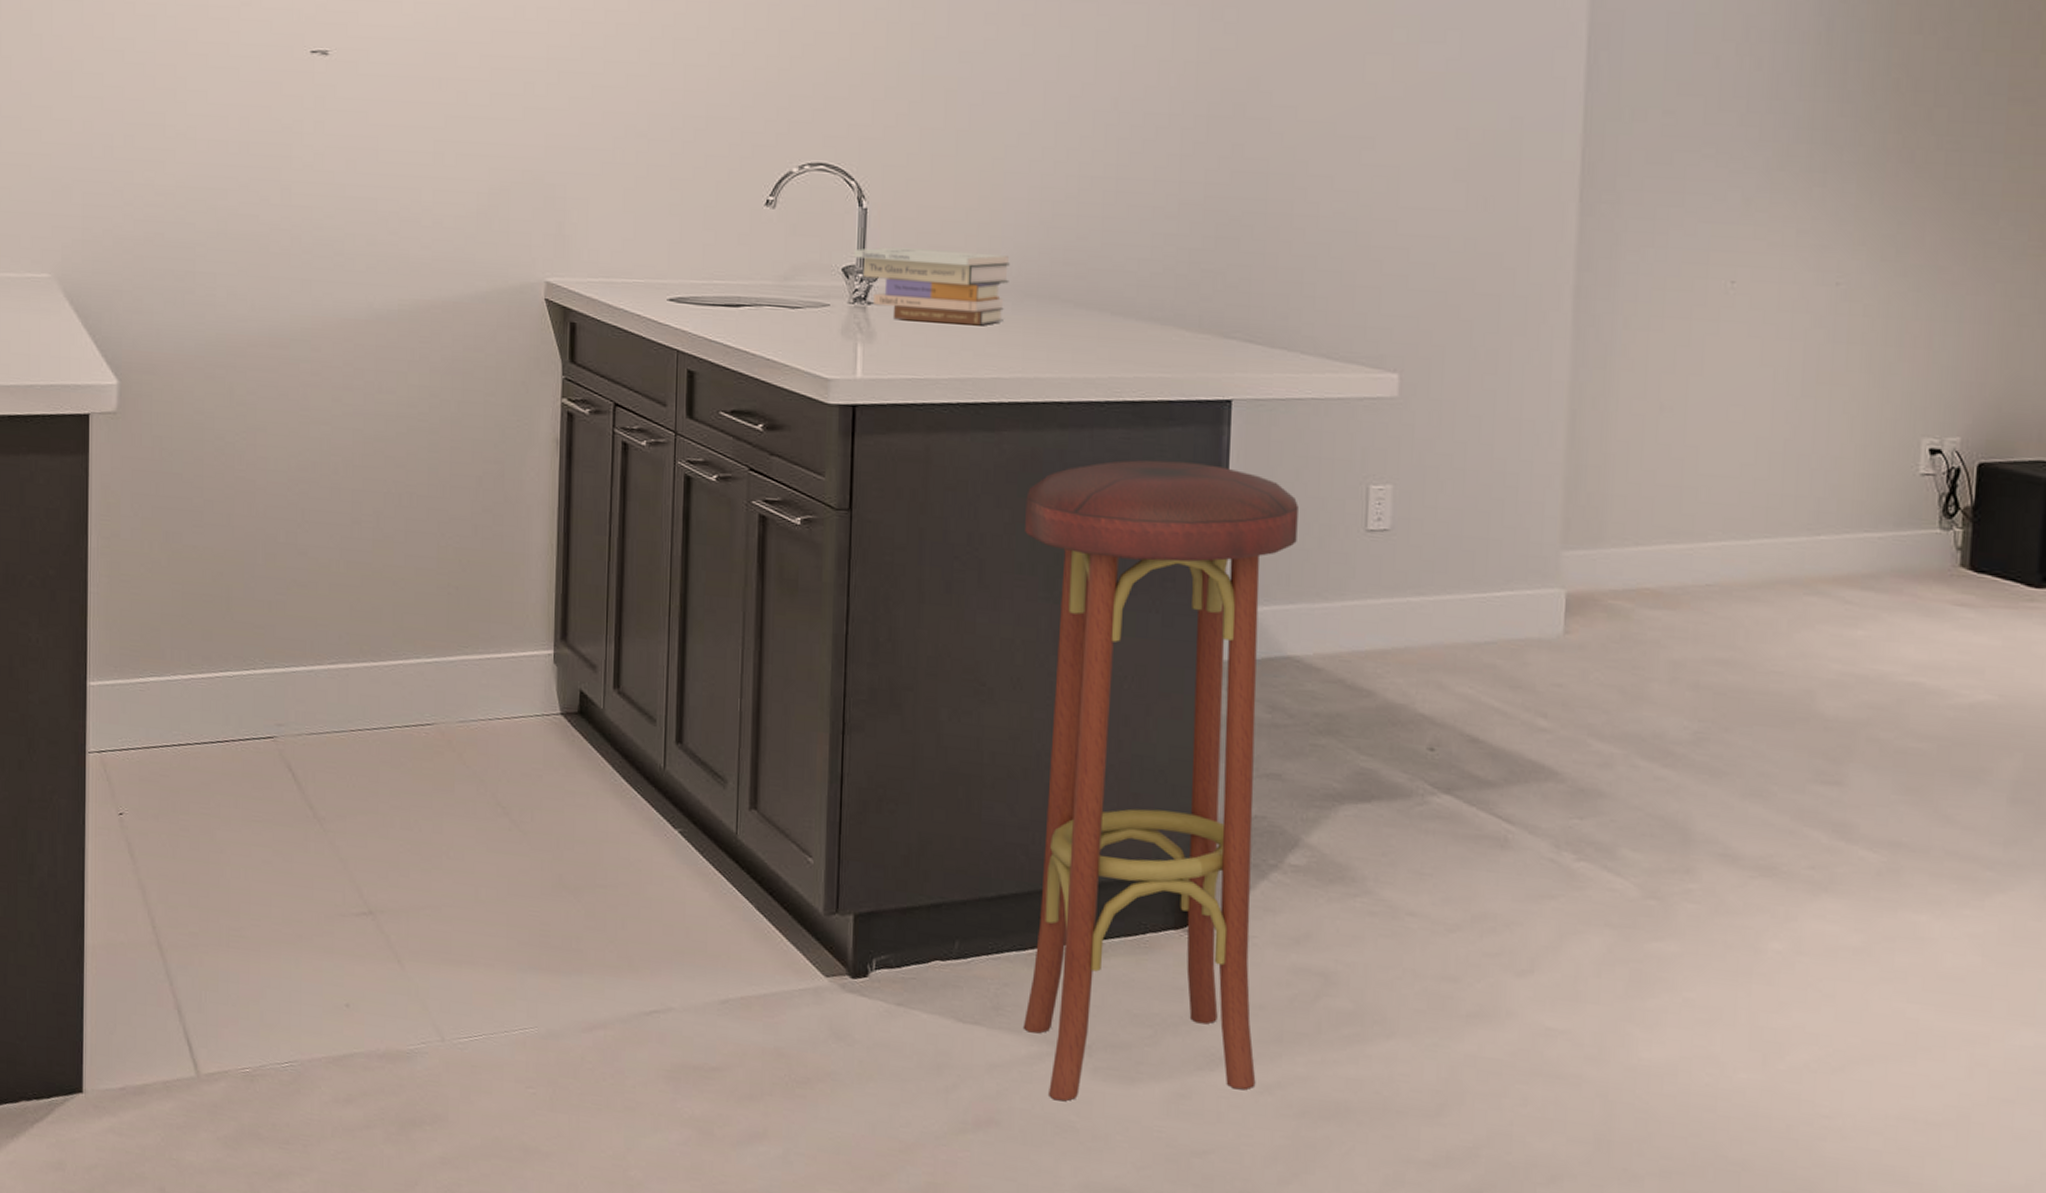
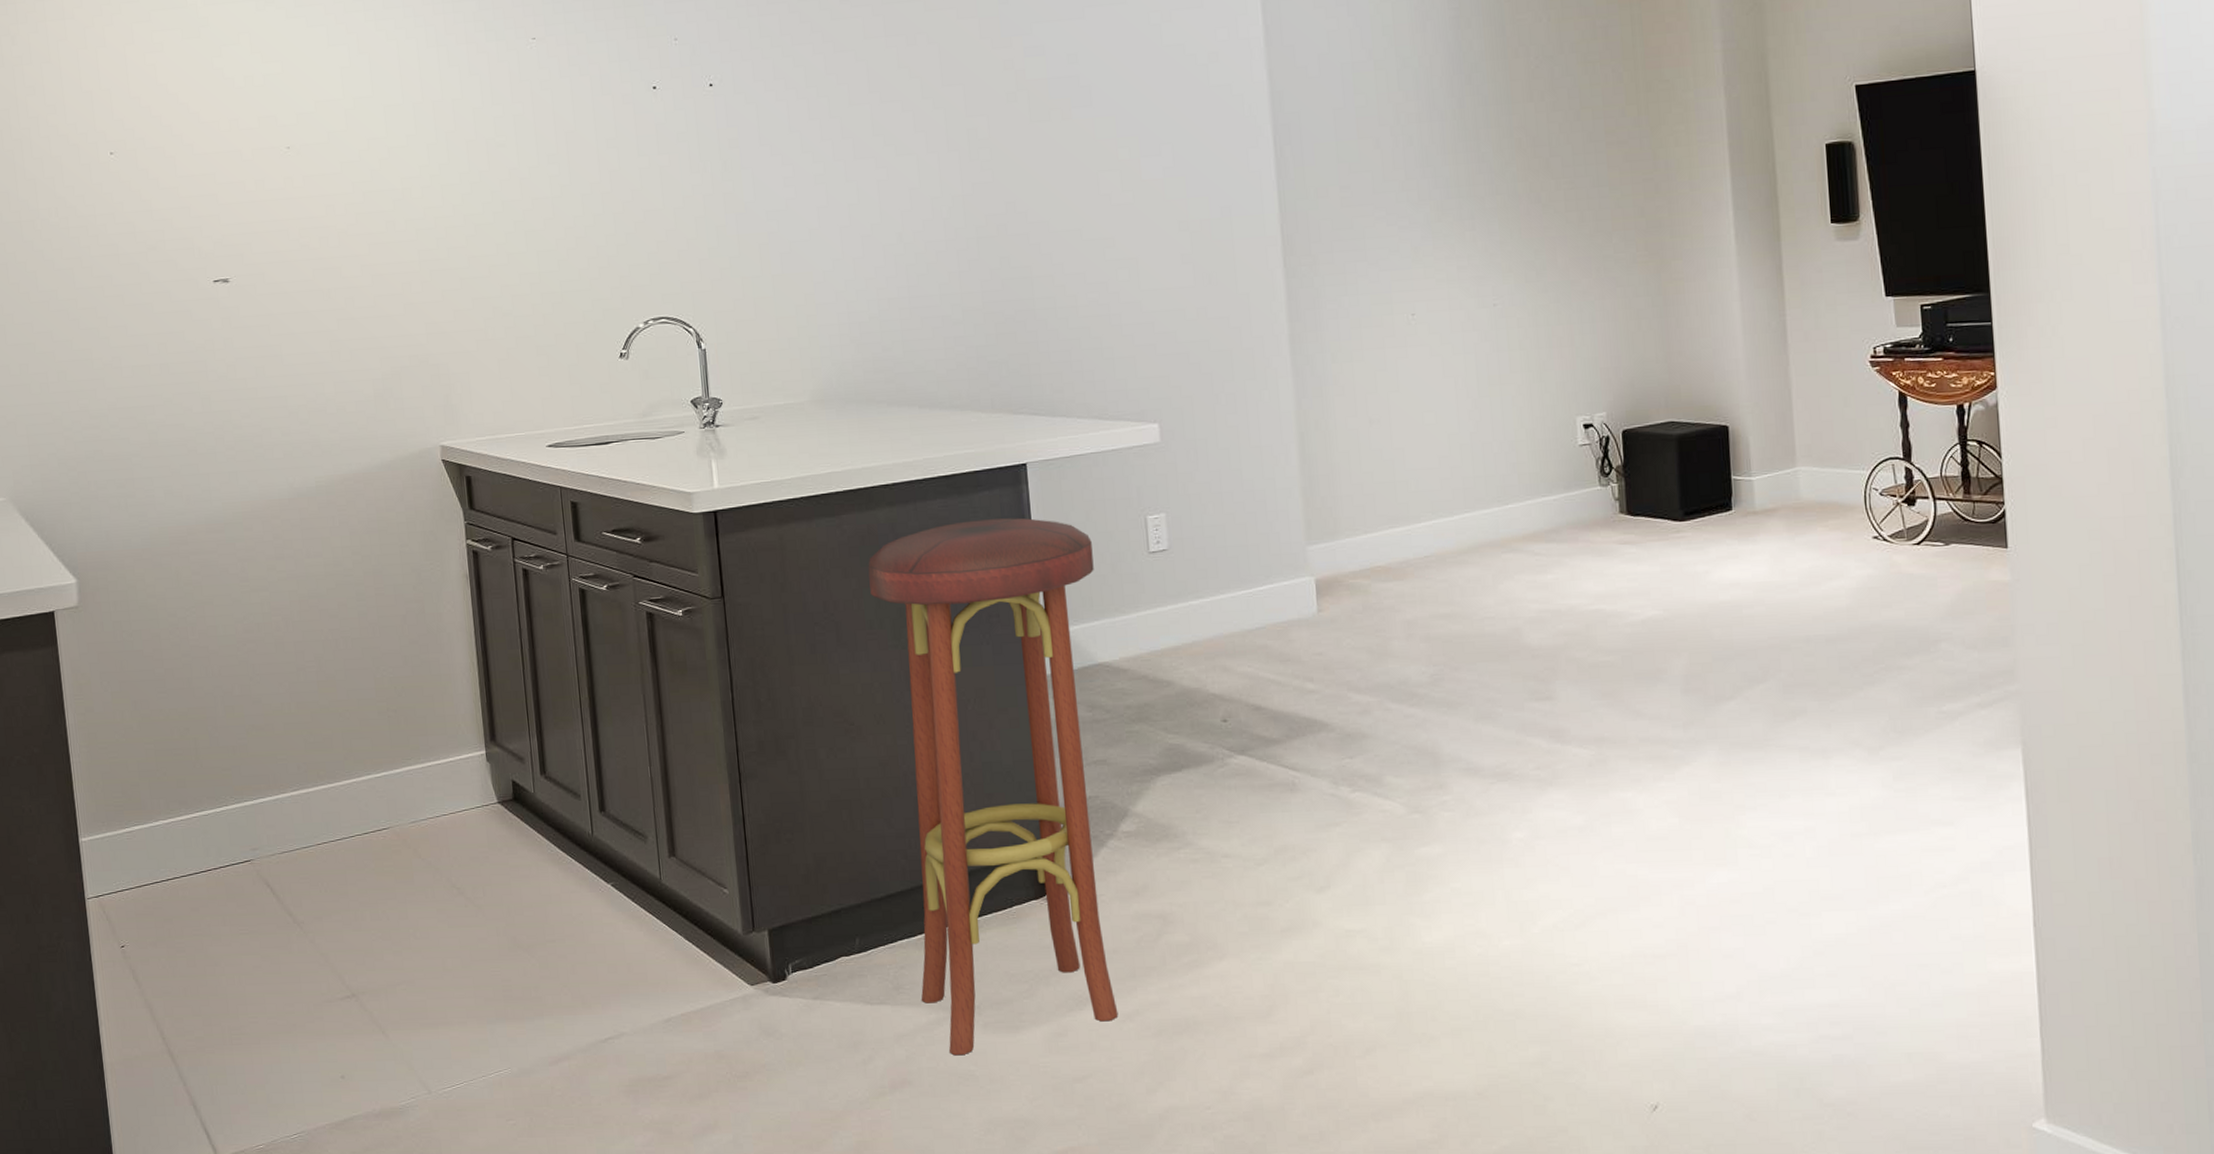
books: present [854,247,1010,326] -> none [699,372,831,437]

